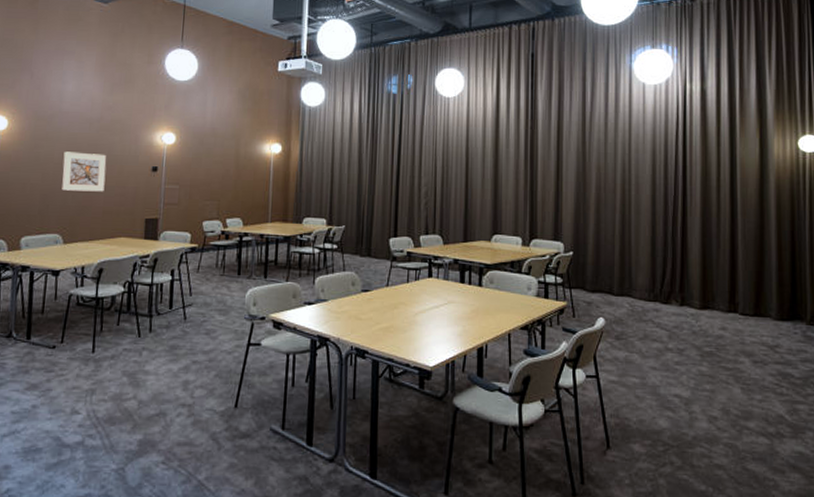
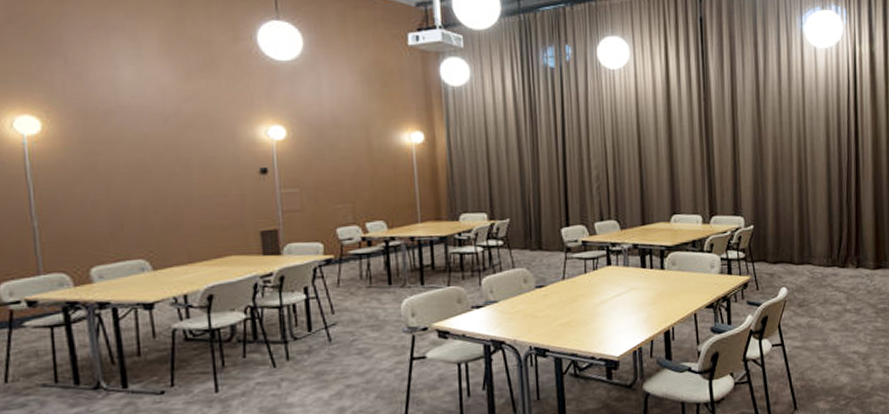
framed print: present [61,151,106,192] -> none [133,156,199,206]

